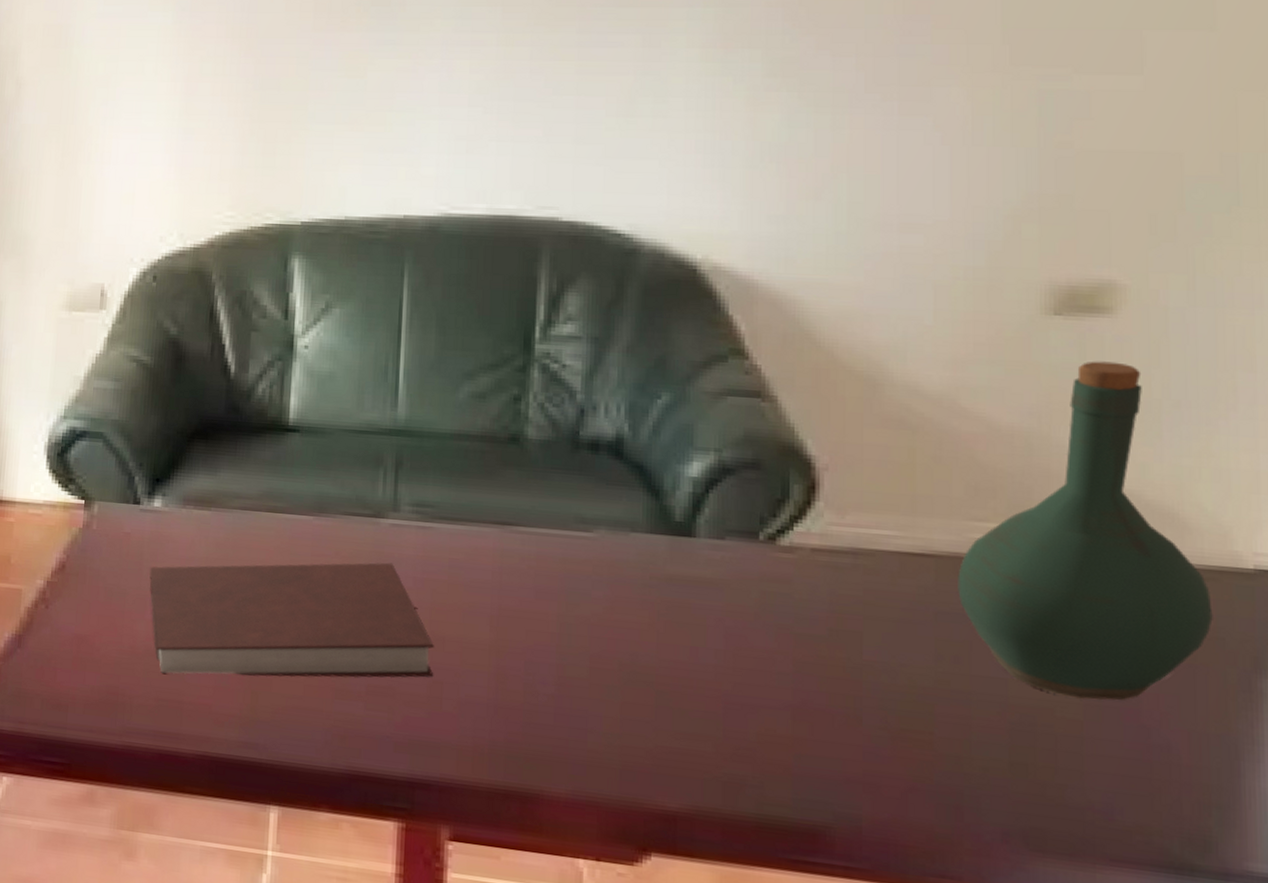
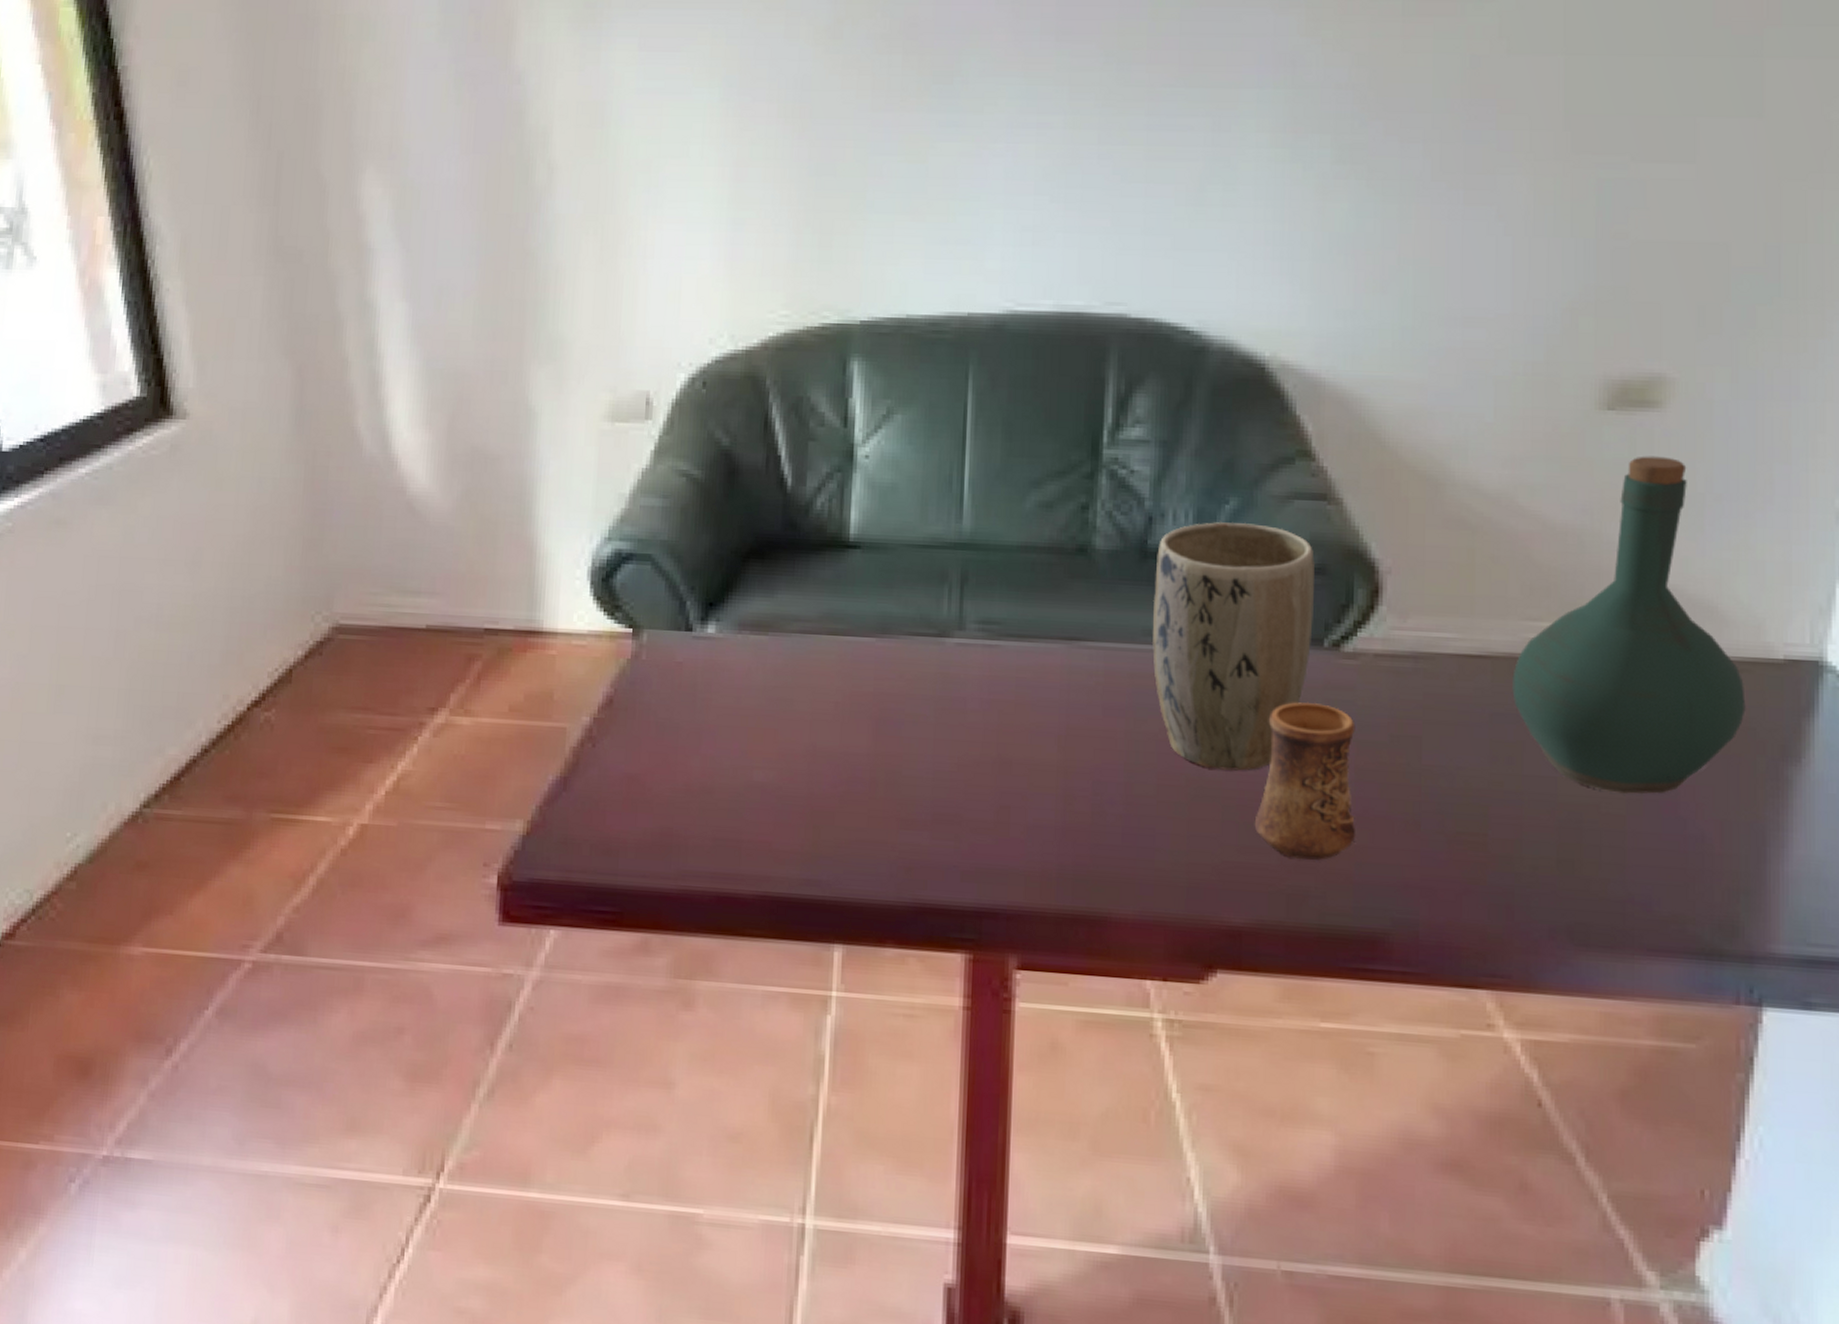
notebook: present [149,562,434,678] -> none [703,684,1001,811]
plant pot: none [585,415,749,658] -> present [1152,521,1315,771]
cup: none [689,592,795,750] -> present [1254,701,1356,860]

